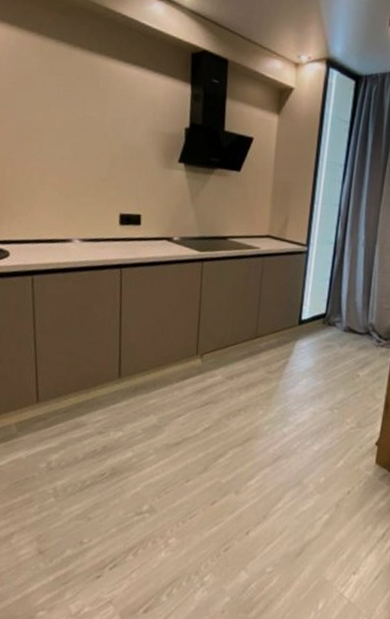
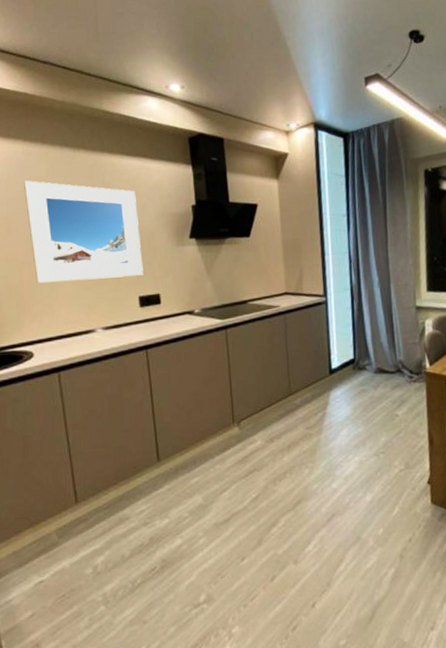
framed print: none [15,72,129,193] -> present [24,180,143,284]

